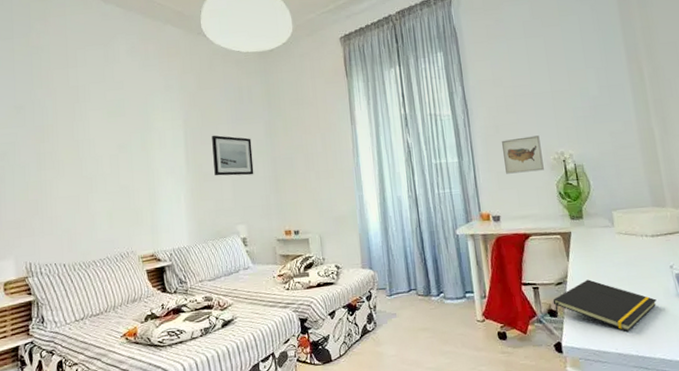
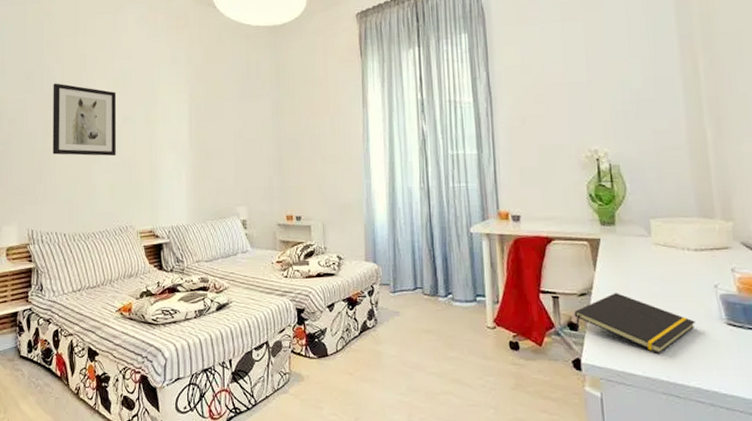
wall art: none [45,115,113,186] -> present [52,83,116,156]
wall art: present [212,135,254,176] -> none [217,111,258,155]
wall art: present [501,135,544,174] -> none [526,130,574,171]

